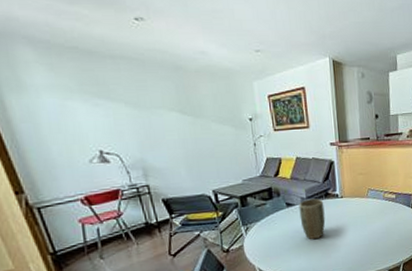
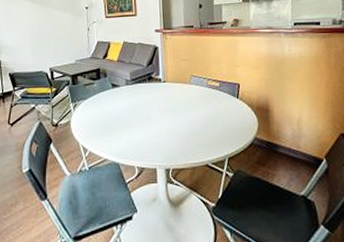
plant pot: present [299,198,326,239] -> none [123,81,148,121]

